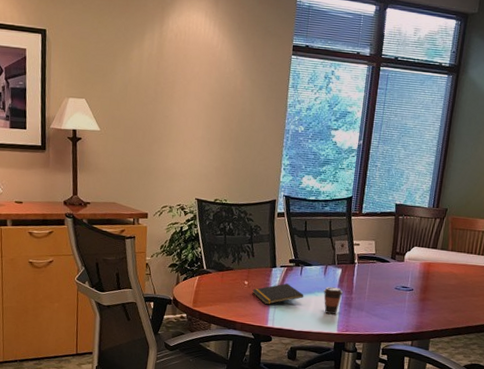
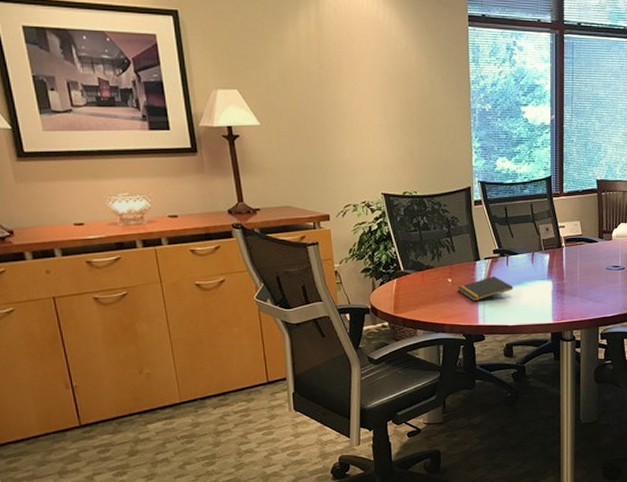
coffee cup: present [323,287,343,314] -> none [533,275,554,303]

